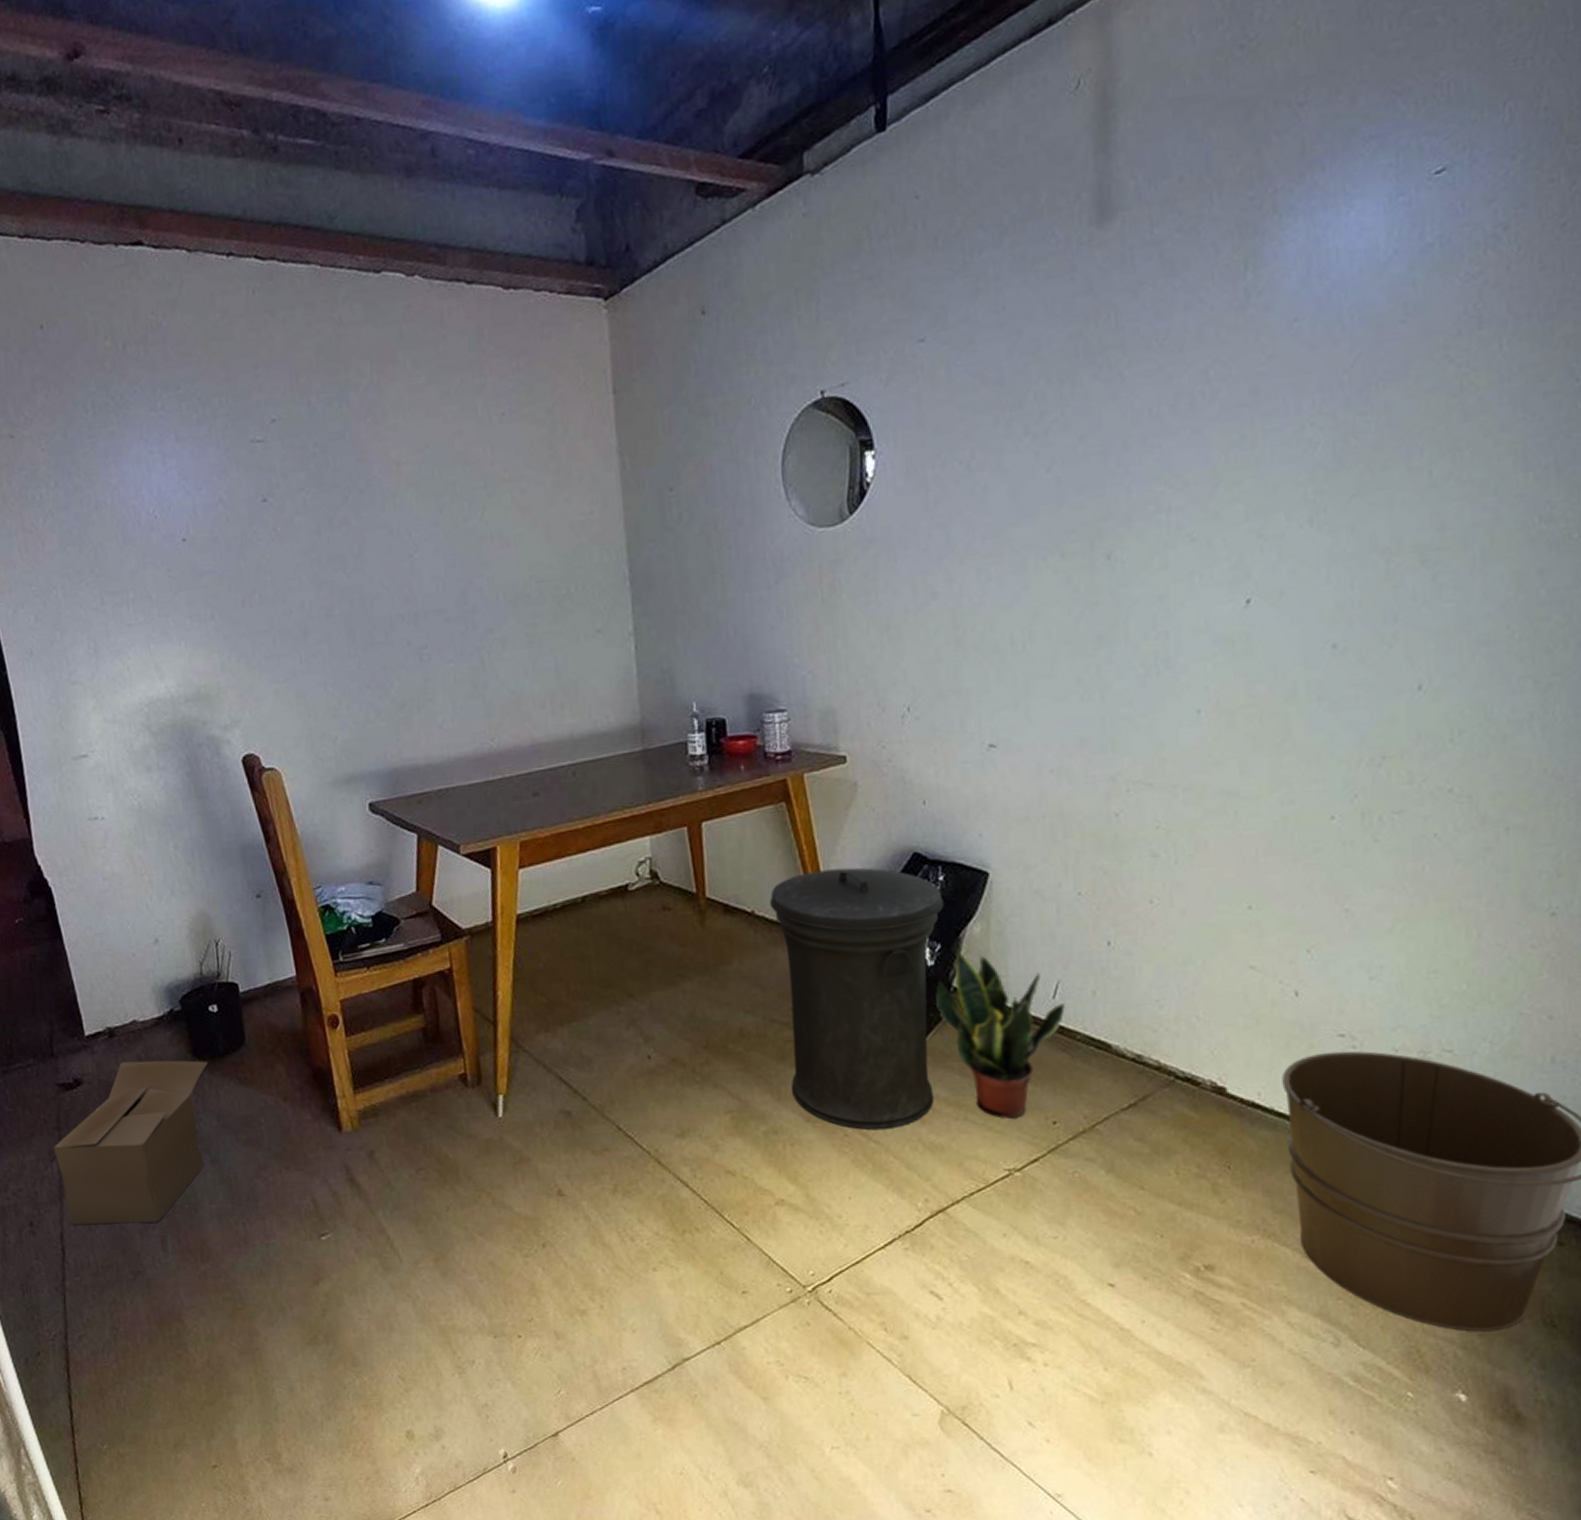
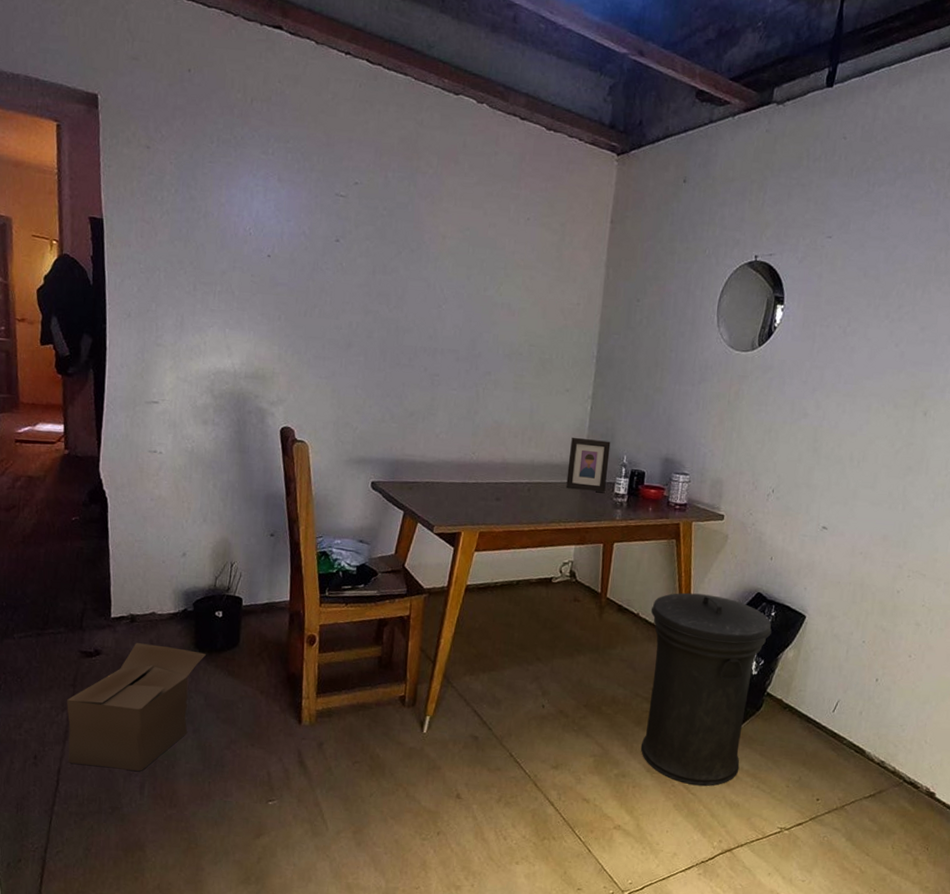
picture frame: none [617,687,676,762] -> present [566,437,611,492]
potted plant: present [936,949,1065,1119] -> none [753,666,840,792]

